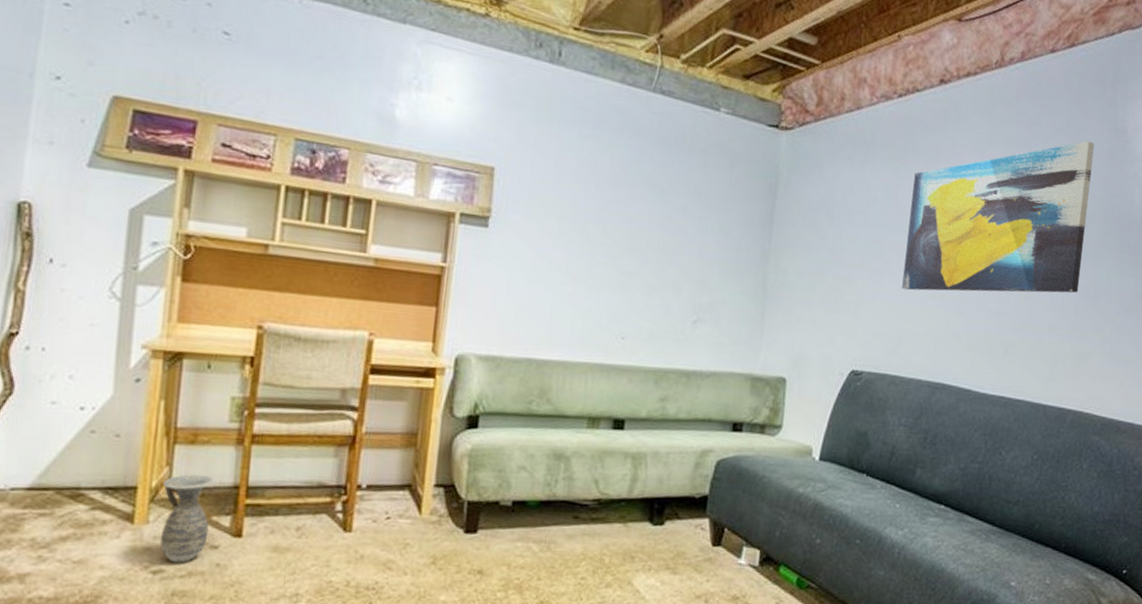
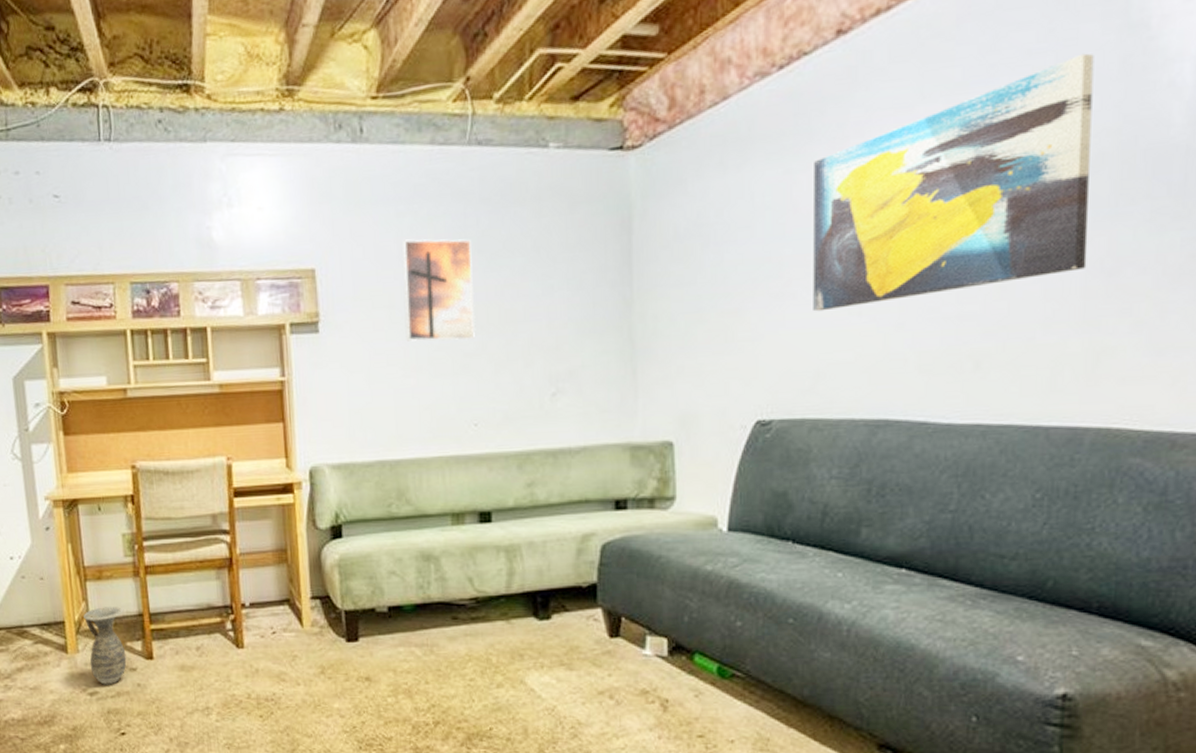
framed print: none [571,160,643,261] -> present [402,239,475,342]

